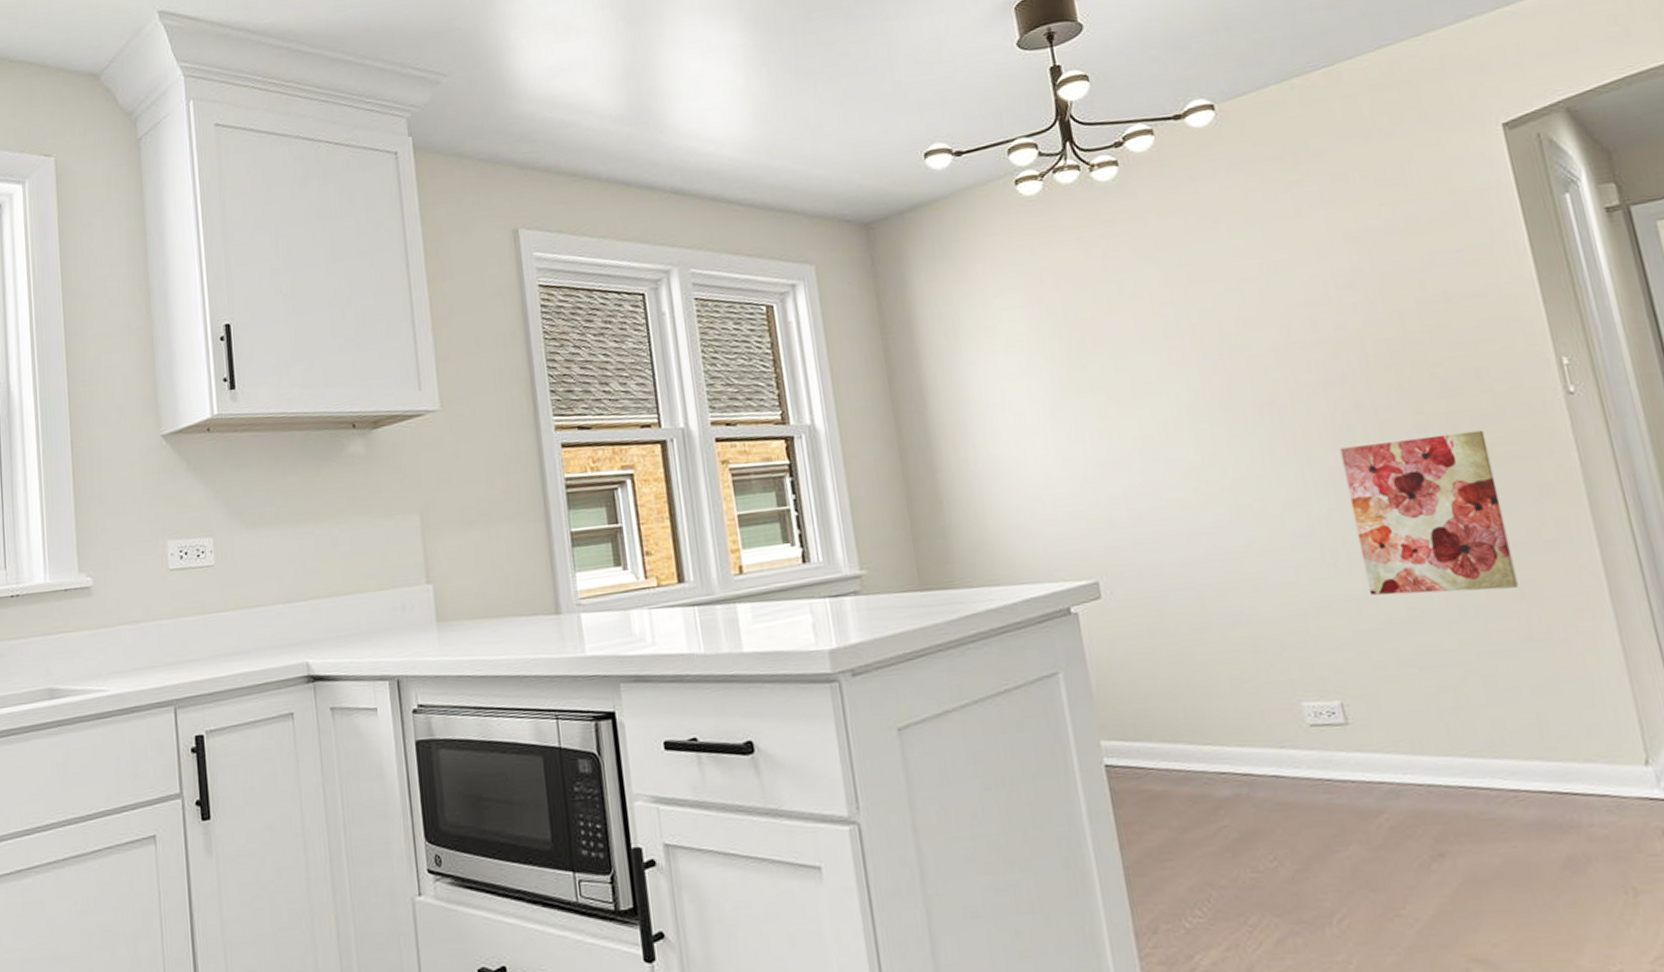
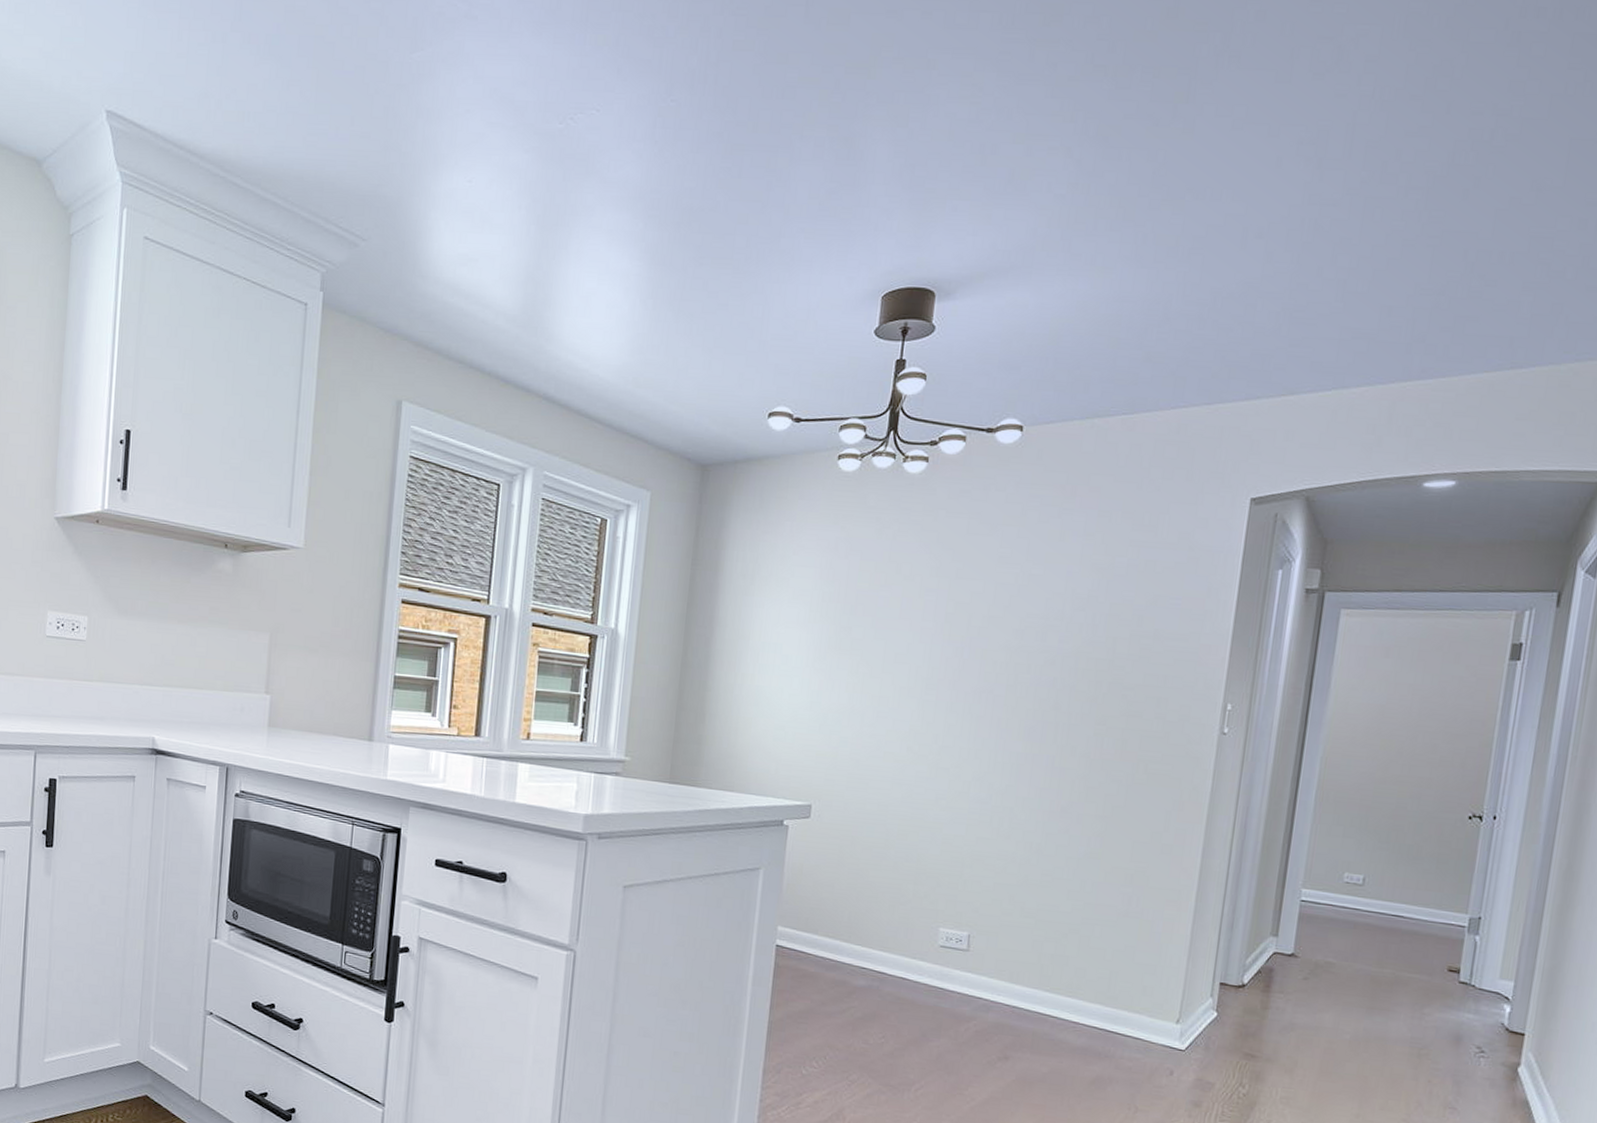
wall art: present [1339,430,1519,595] -> none [1017,739,1147,875]

